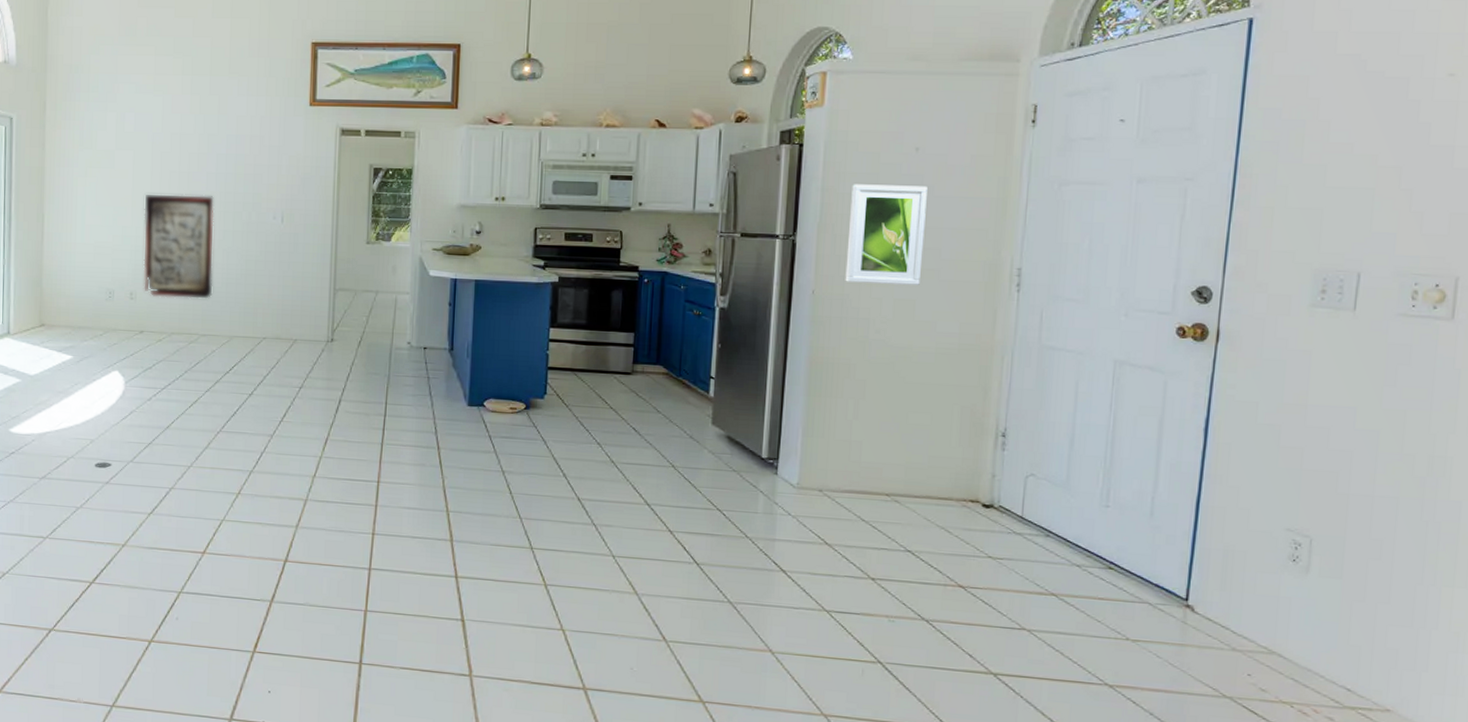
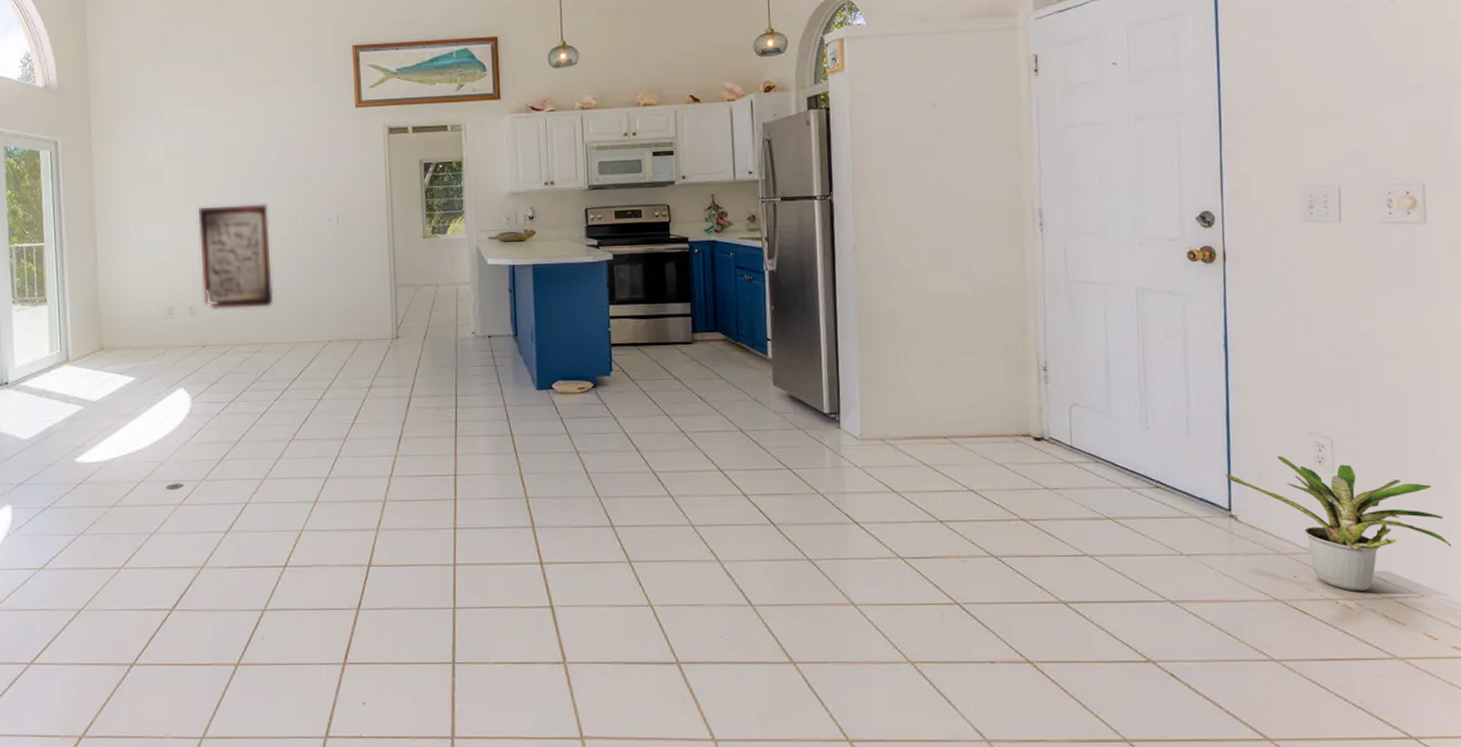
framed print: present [845,184,927,285] -> none [879,139,951,236]
potted plant: none [1187,549,1429,698] -> present [1226,456,1451,592]

